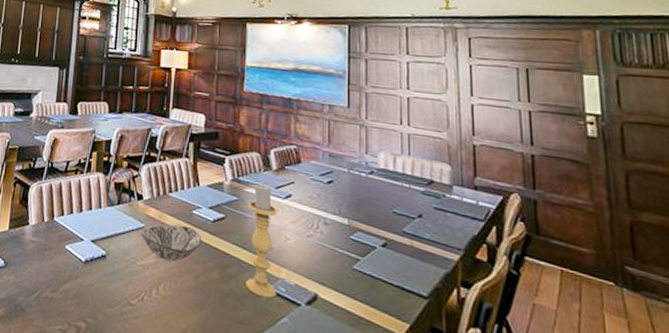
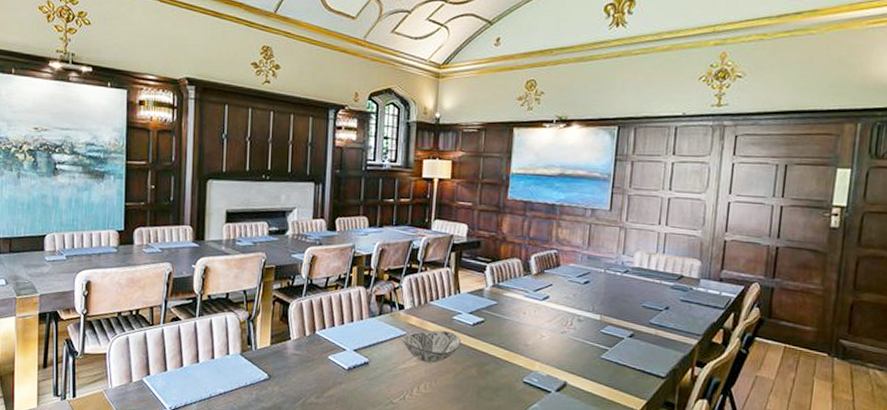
candle holder: present [246,184,277,299] -> none [501,288,535,389]

